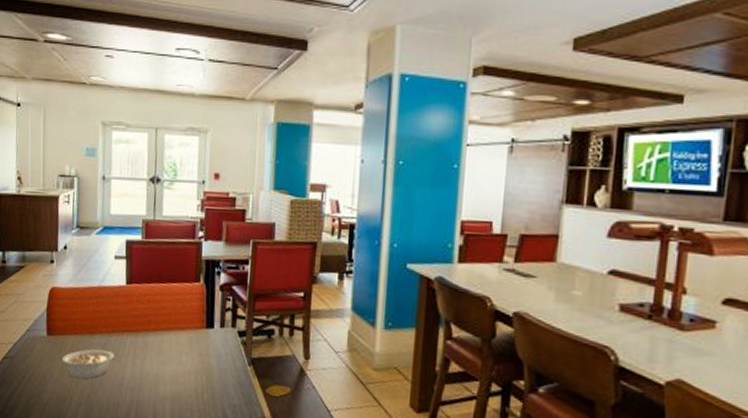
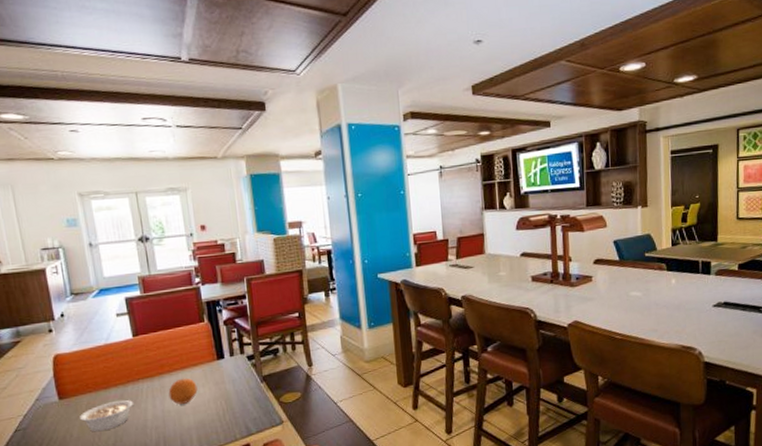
fruit: none [150,340,180,370] -> present [168,378,198,404]

